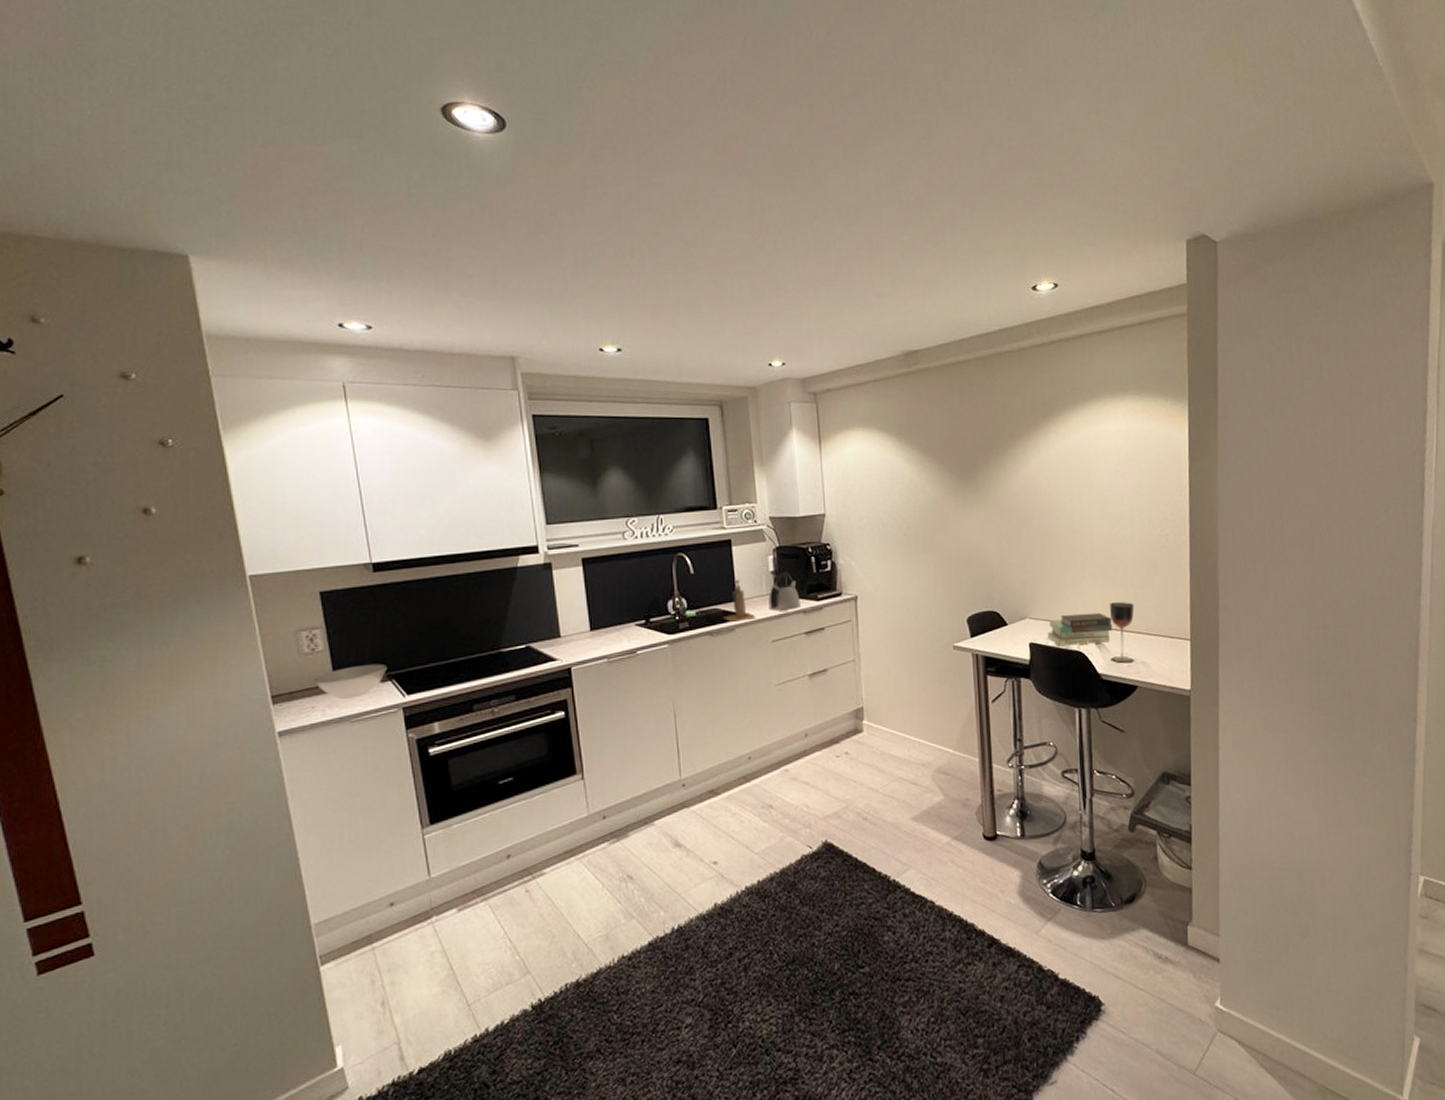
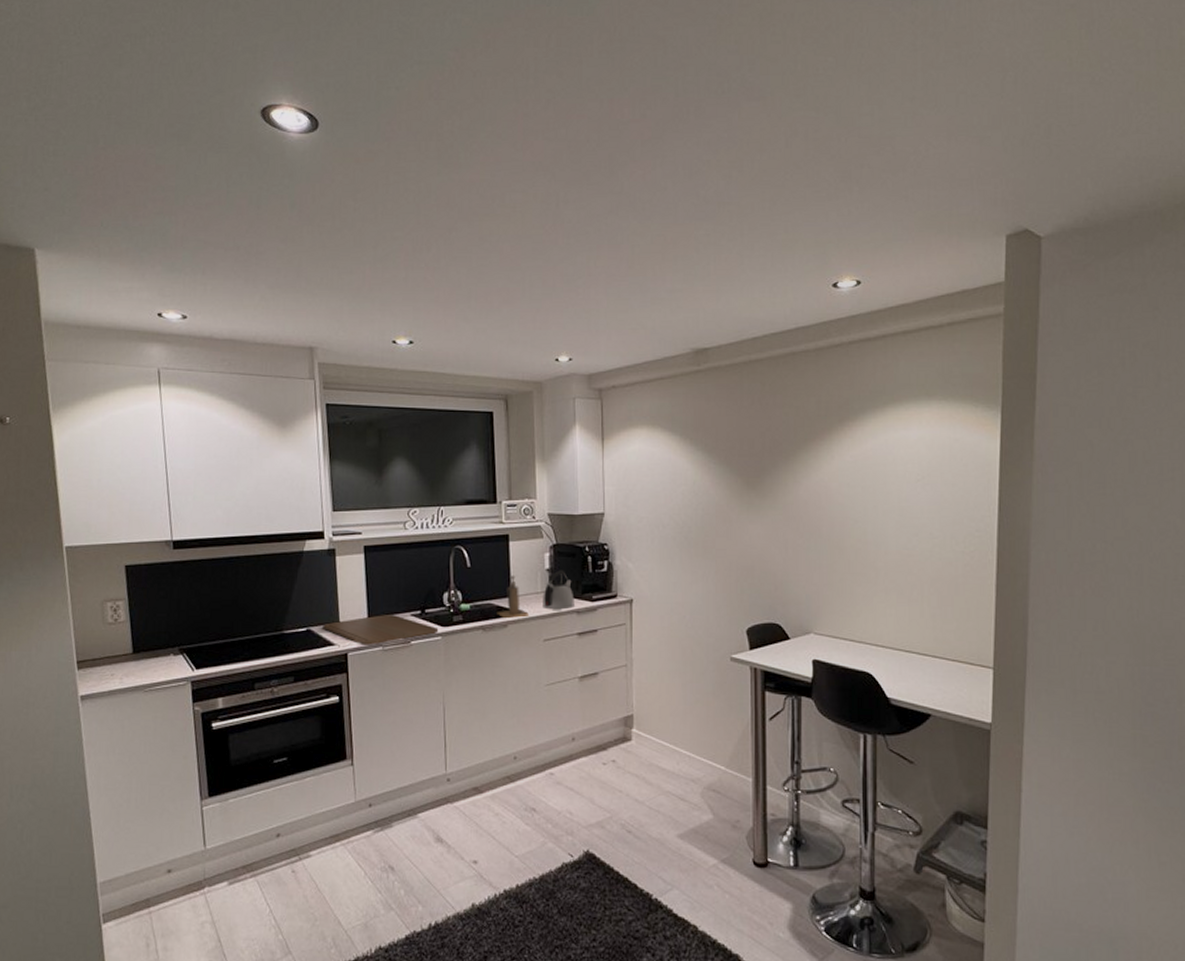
bowl: present [312,663,388,699] -> none [113,637,181,669]
chopping board: none [543,626,665,658] -> present [323,615,439,645]
books: present [1047,612,1113,646] -> none [833,632,905,666]
wineglass: present [1109,602,1135,663] -> none [901,622,931,688]

